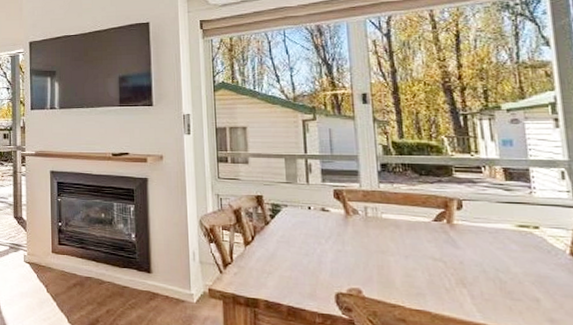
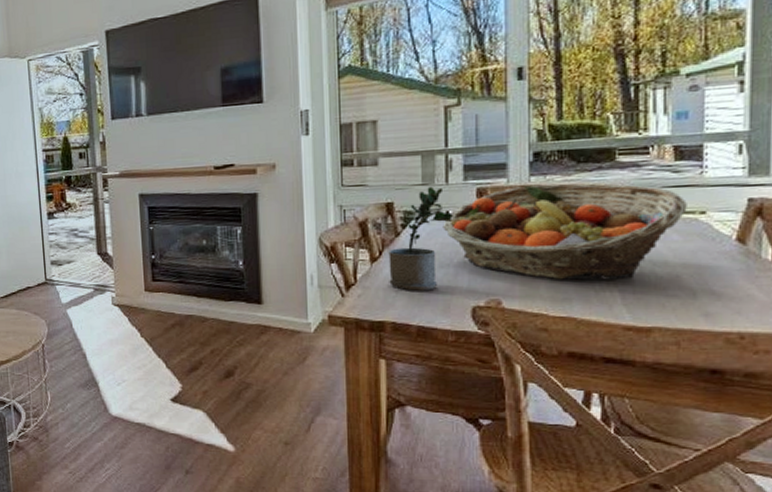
potted plant: none [260,185,314,275] -> present [388,186,453,291]
fruit basket: none [306,190,522,281] -> present [442,183,687,280]

